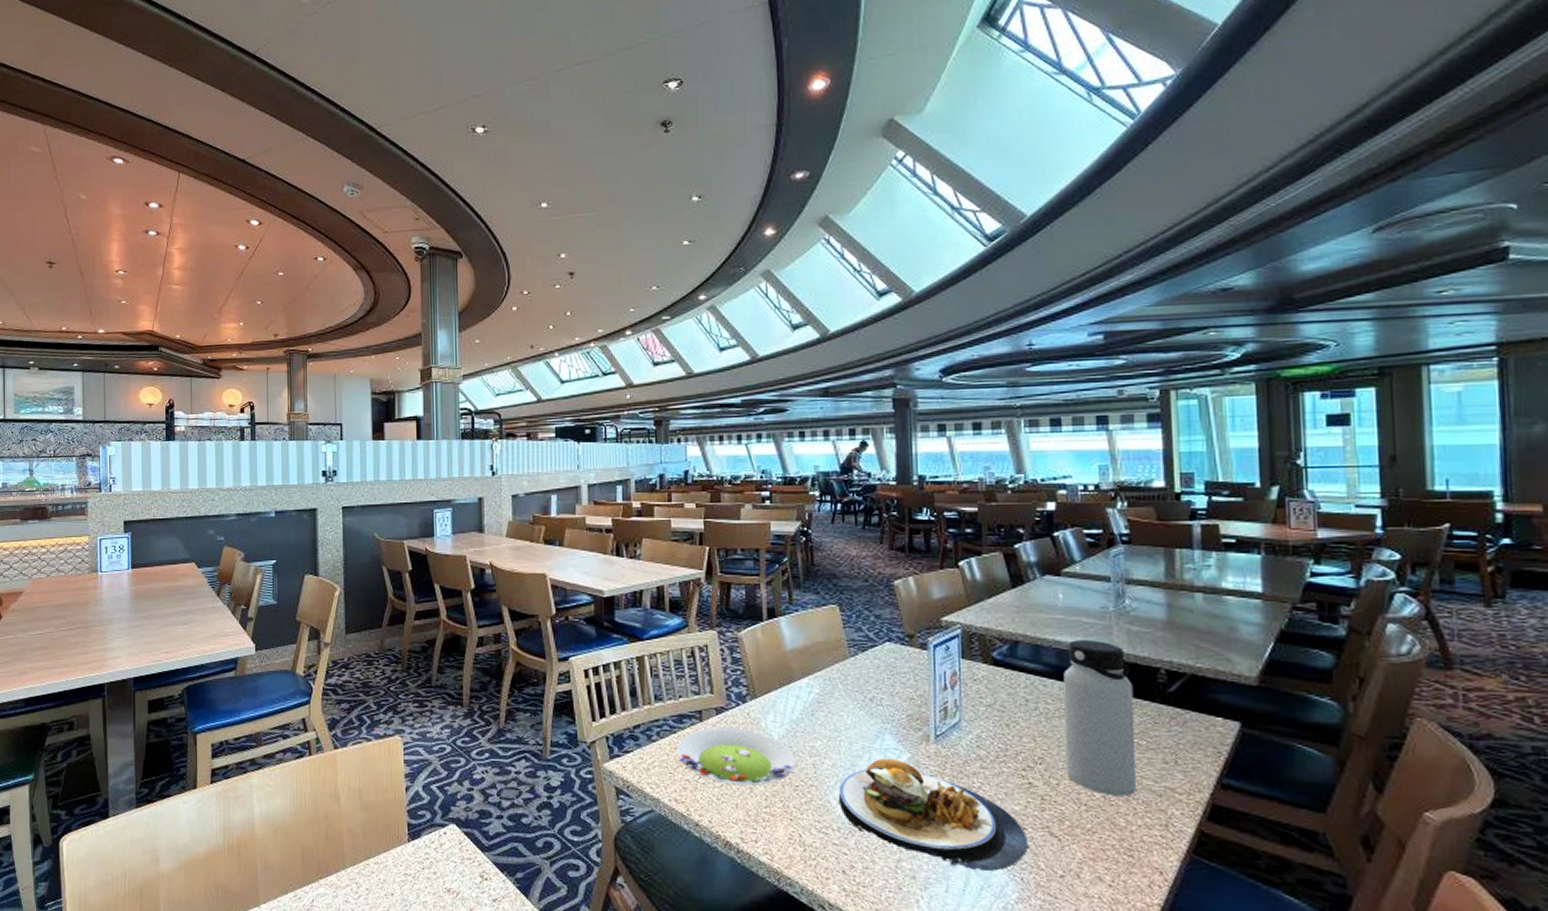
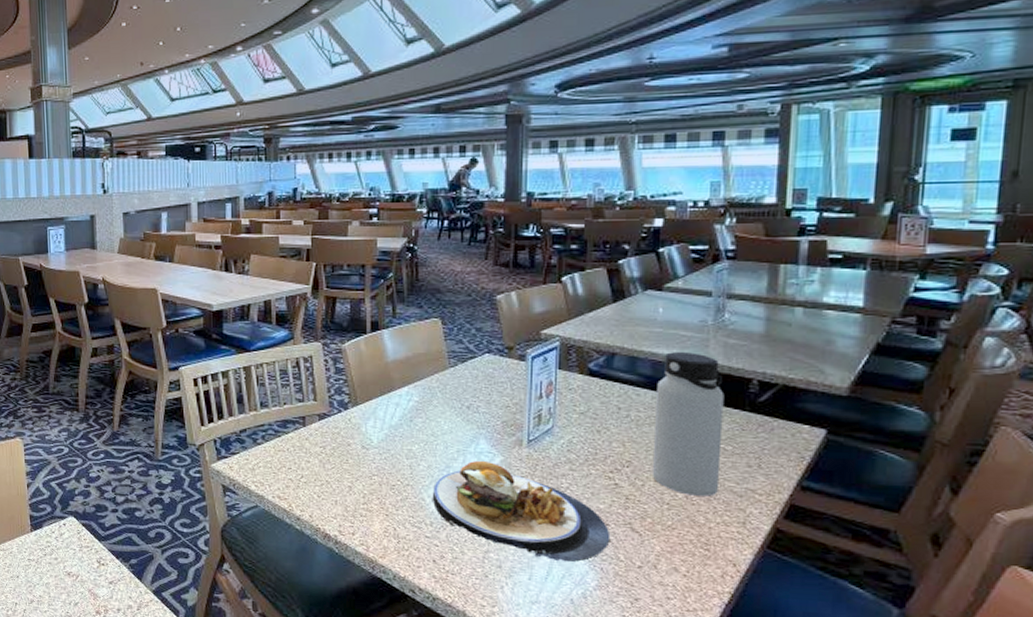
salad plate: present [676,727,796,787] -> none [280,432,393,486]

